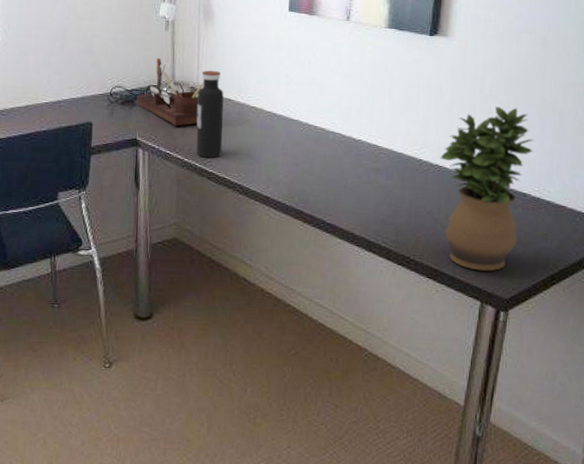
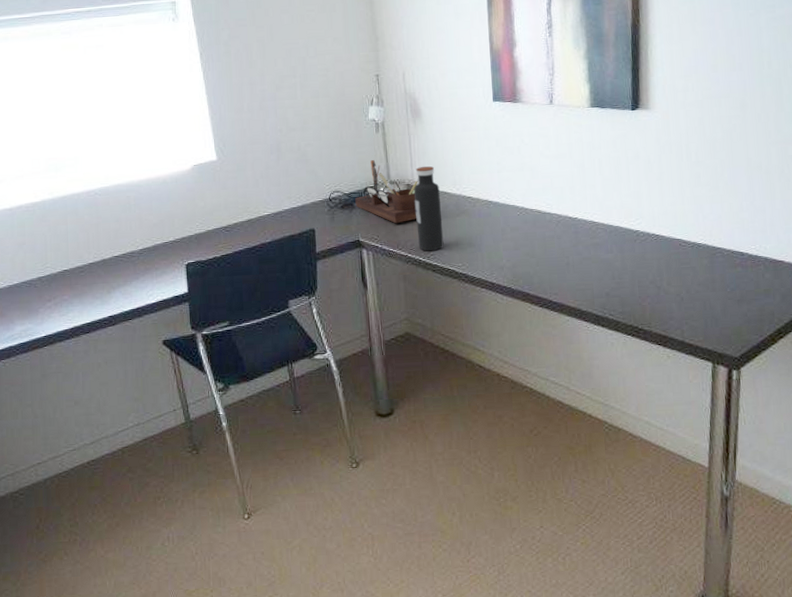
potted plant: present [440,106,534,271] -> none [656,170,745,333]

